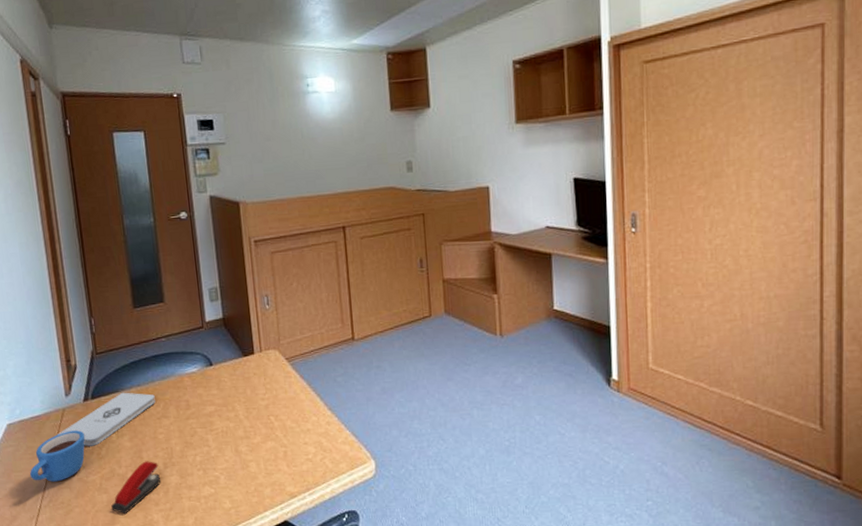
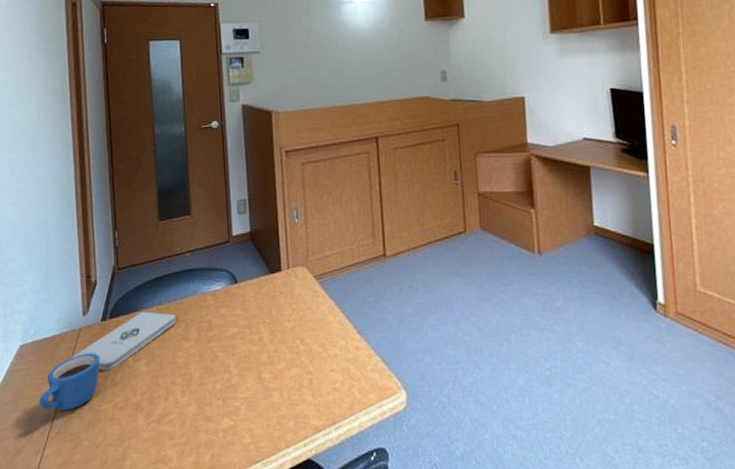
stapler: present [111,461,161,513] -> none [123,388,177,448]

